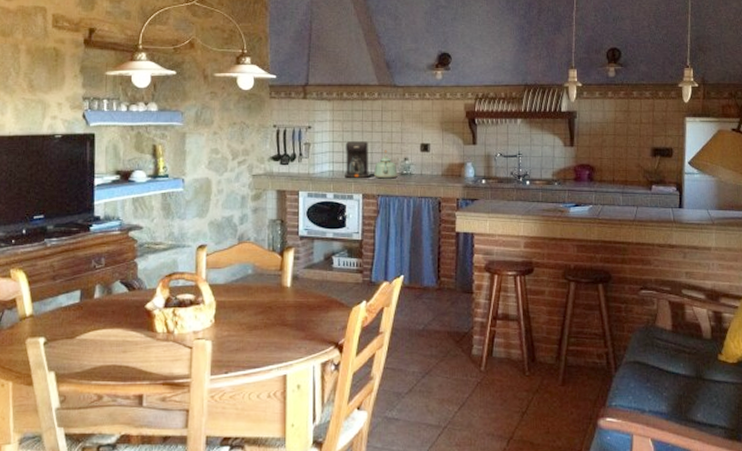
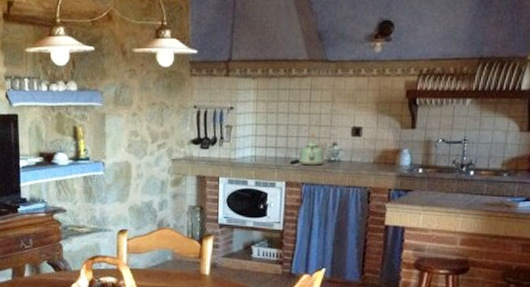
coffee maker: present [345,141,369,178] -> none [268,124,294,164]

